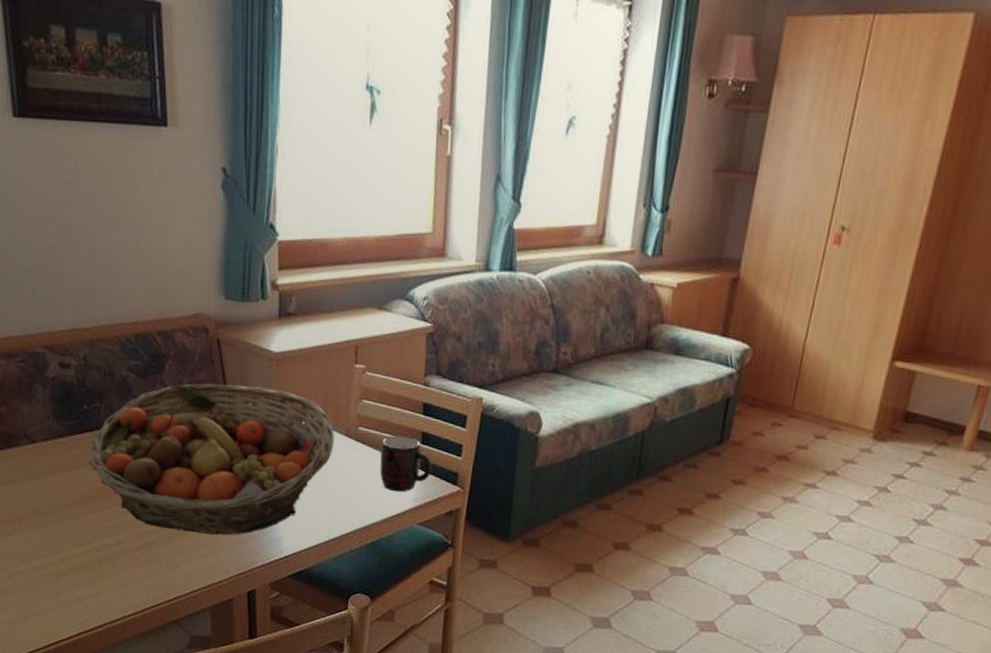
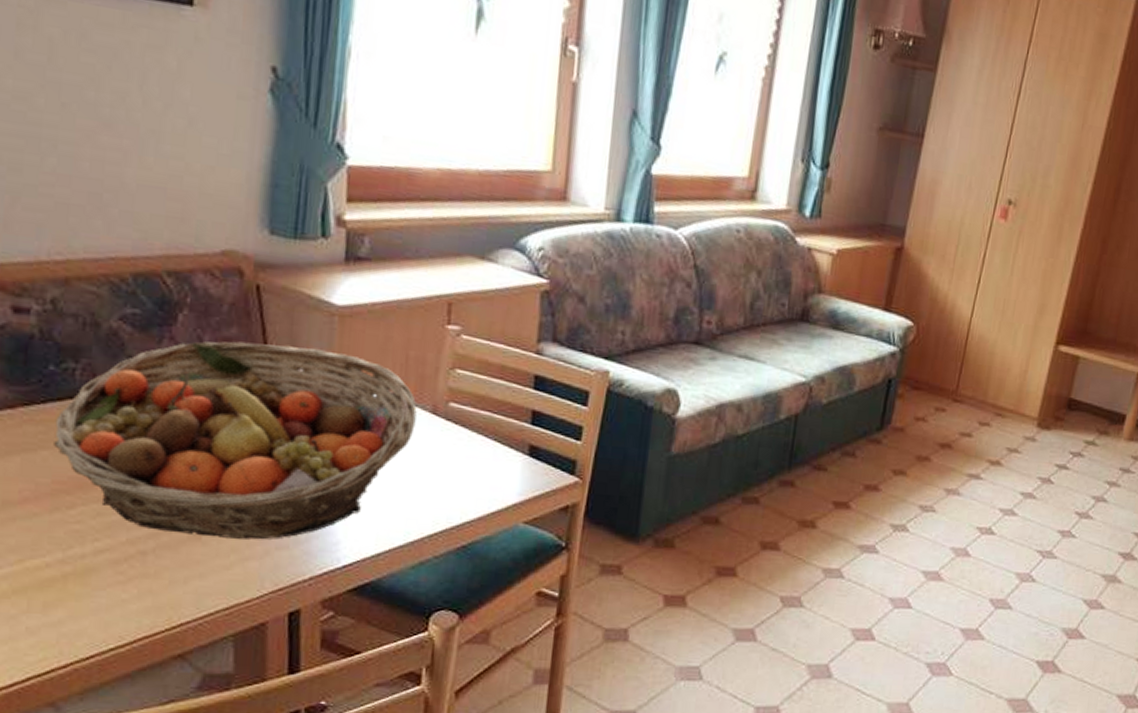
mug: present [380,435,432,492] -> none [476,414,543,484]

